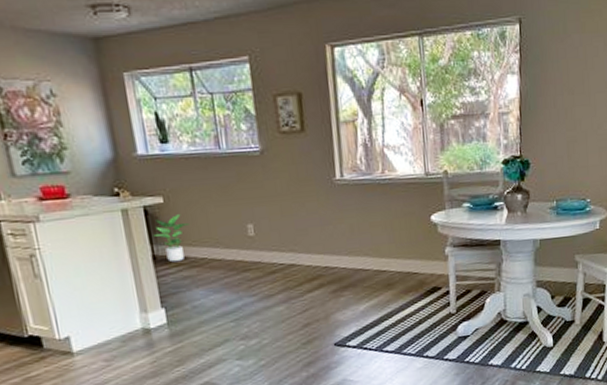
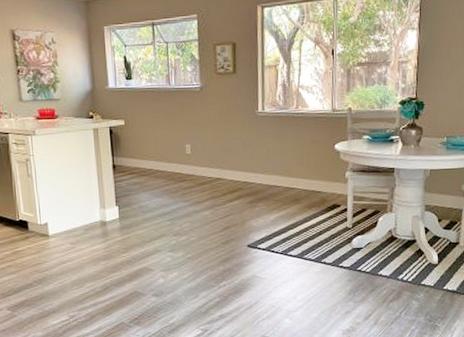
potted plant: present [153,214,189,263] -> none [115,134,142,171]

